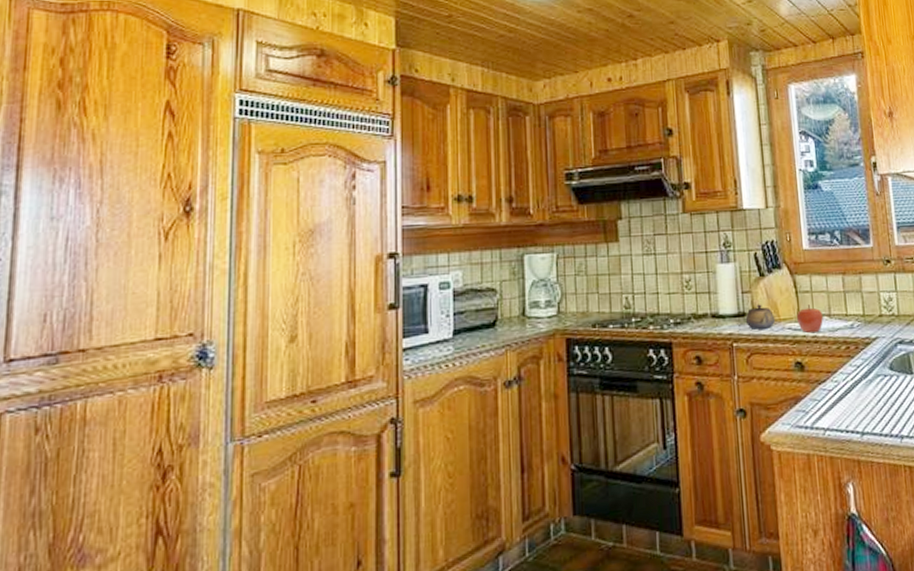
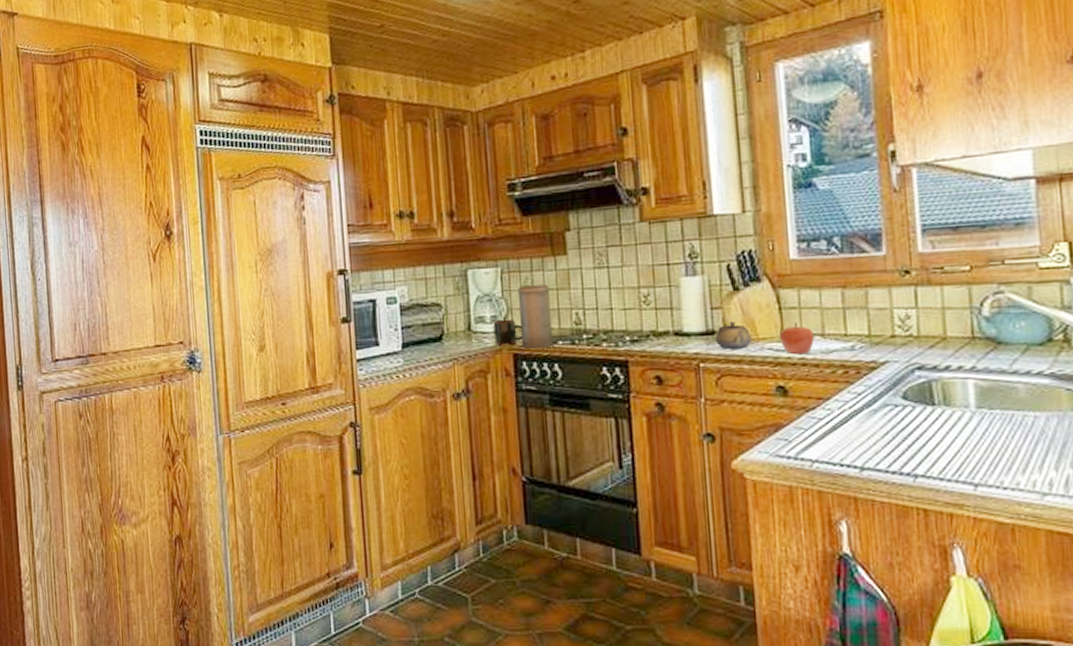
mug: none [547,303,575,330] -> present [493,319,522,345]
canister: none [572,270,605,334] -> present [517,284,554,350]

